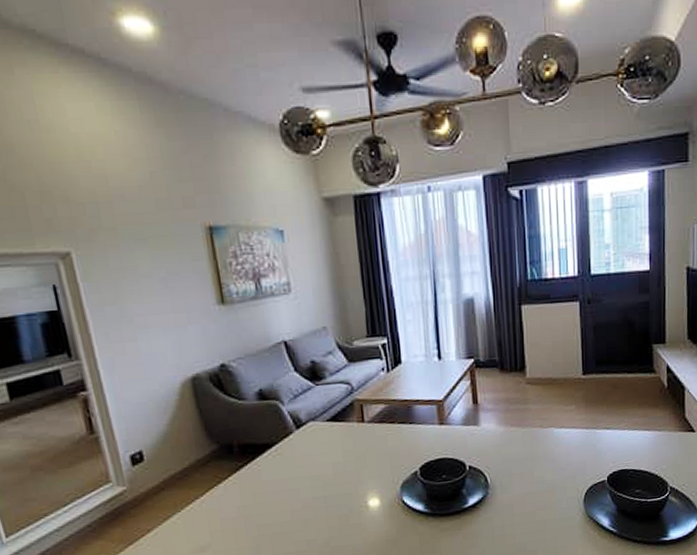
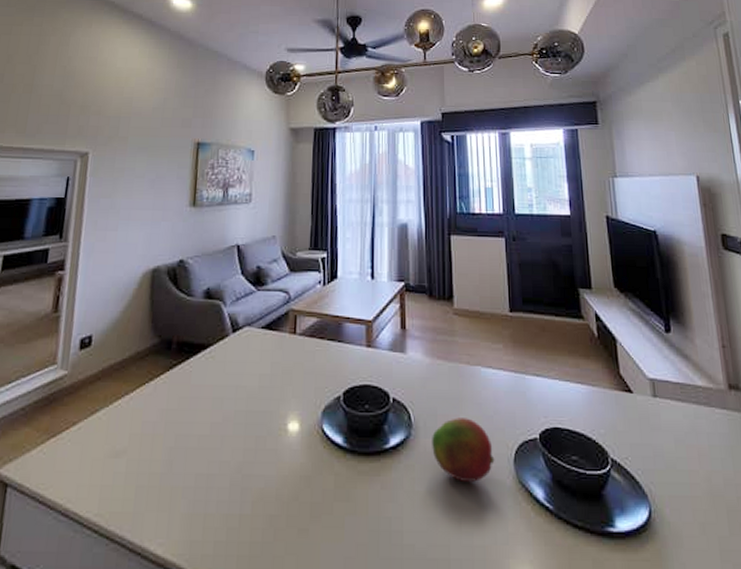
fruit: none [508,472,566,523] -> present [432,418,495,482]

